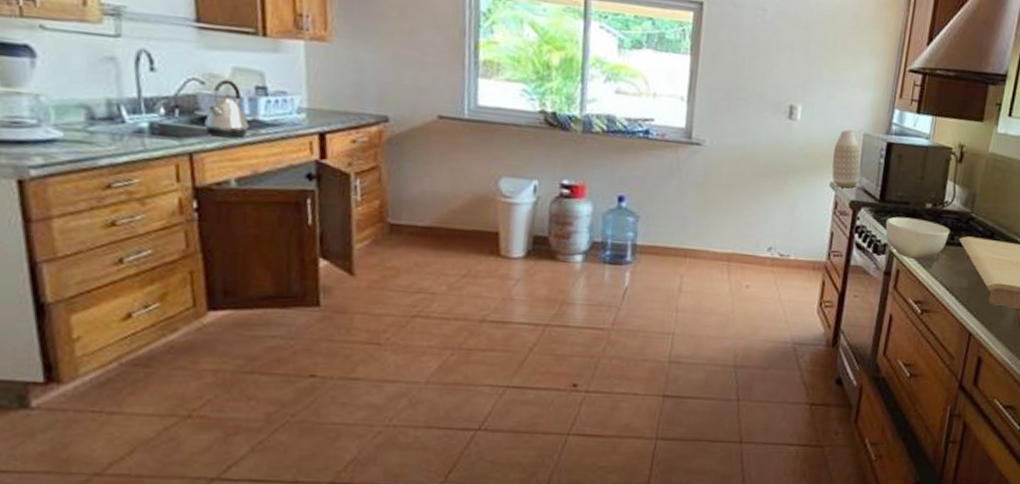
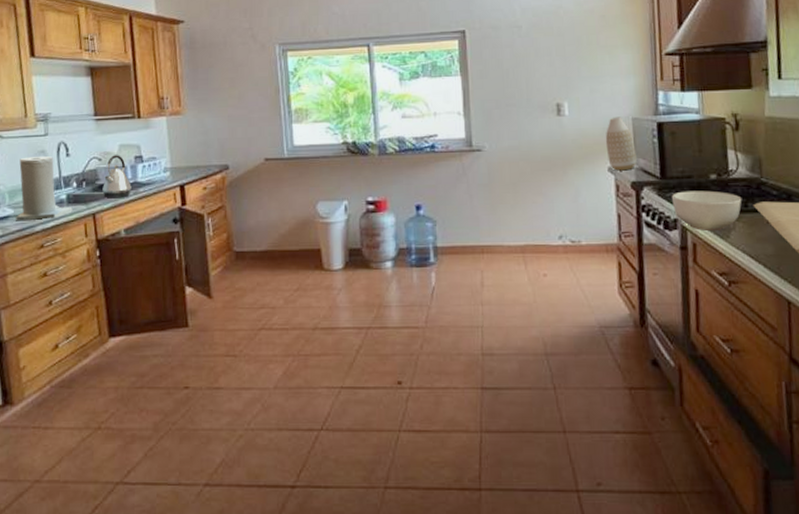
paper towel: none [67,62,158,152] -> present [16,156,73,222]

